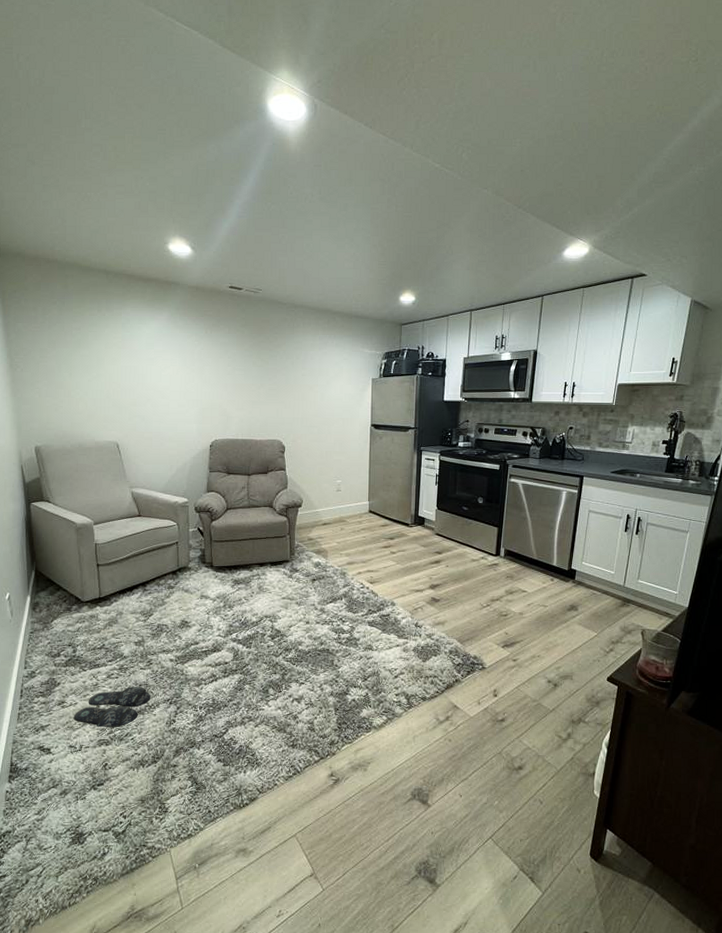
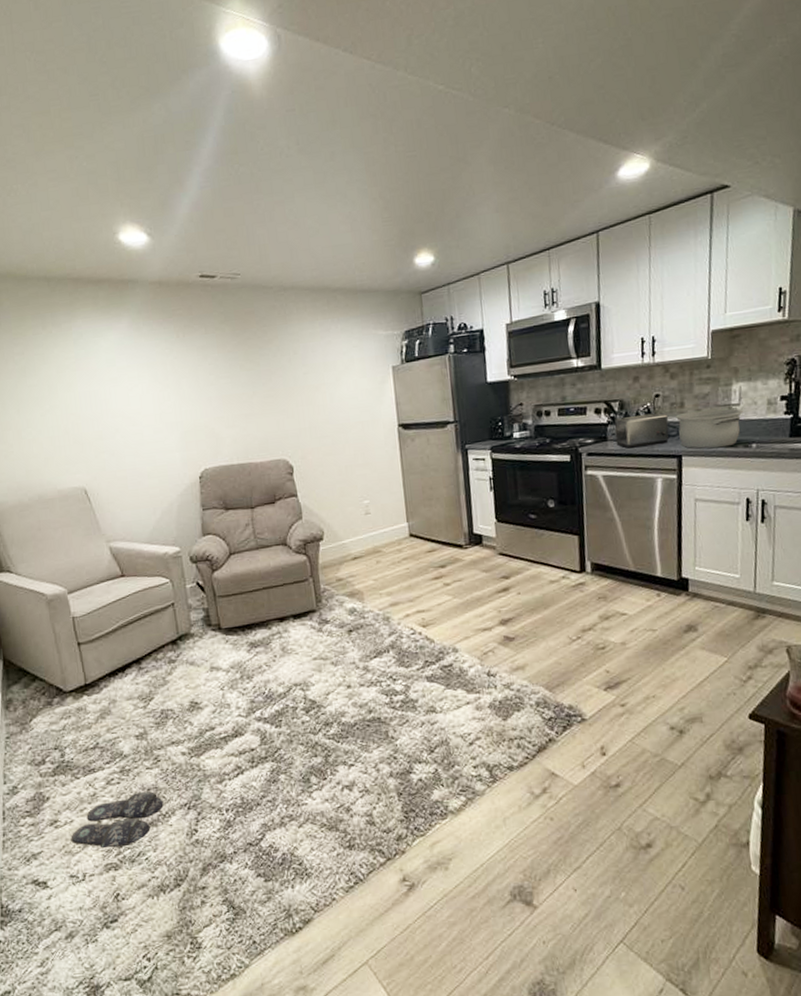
toaster: none [536,441,578,466] -> present [614,413,669,449]
cooking pot: none [583,443,633,474] -> present [676,408,743,450]

